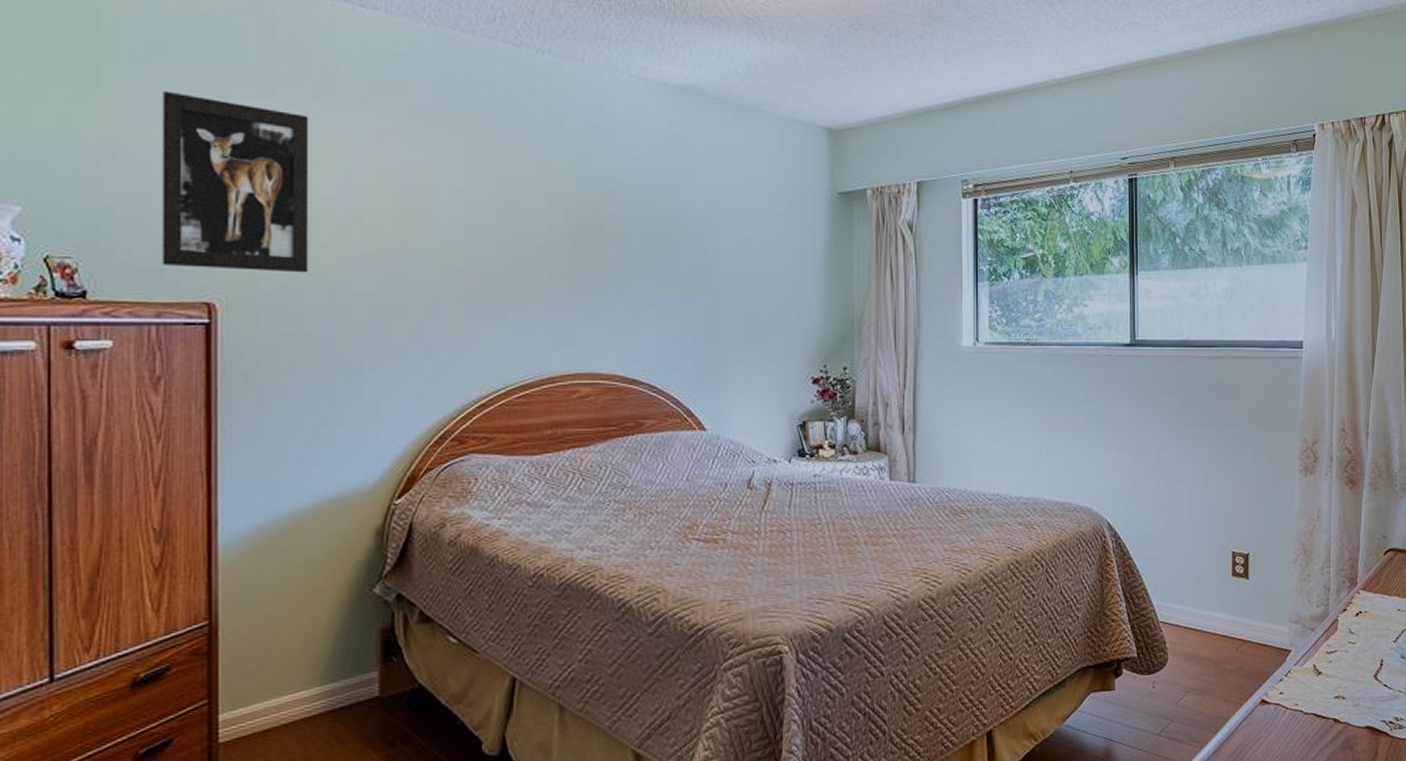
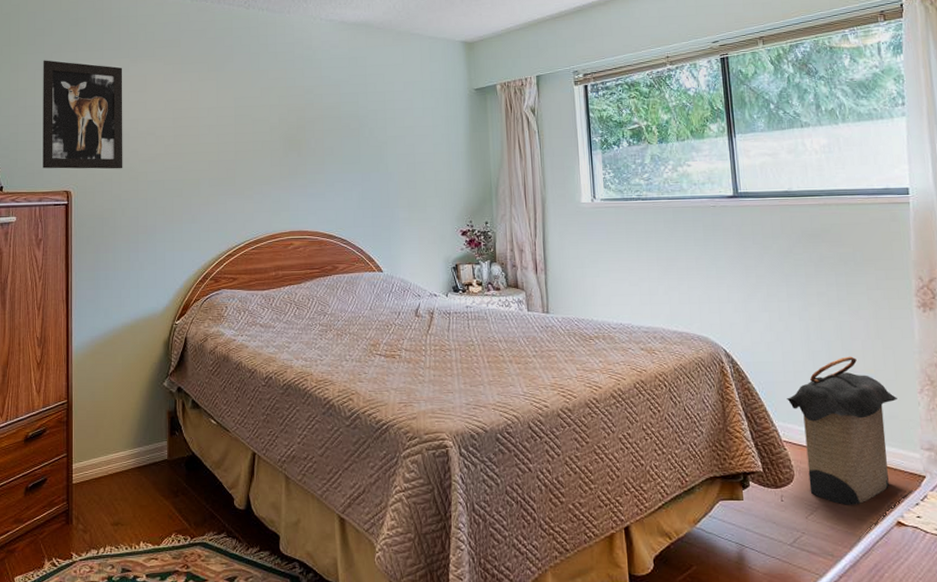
laundry hamper: none [1167,526,1273,687] -> present [787,356,897,505]

